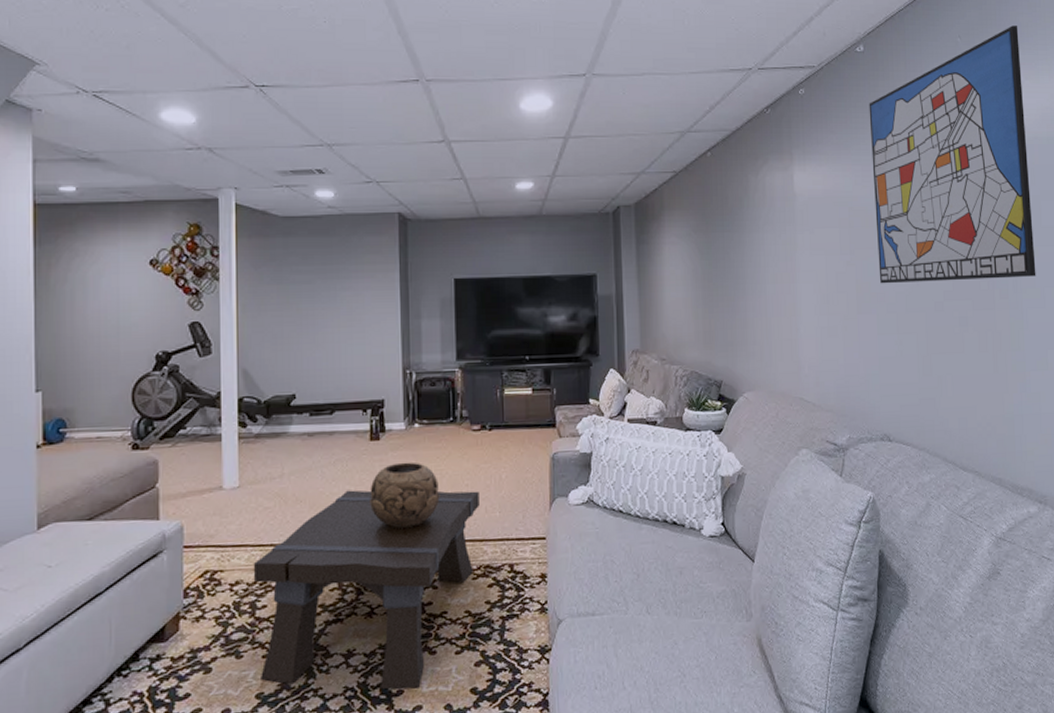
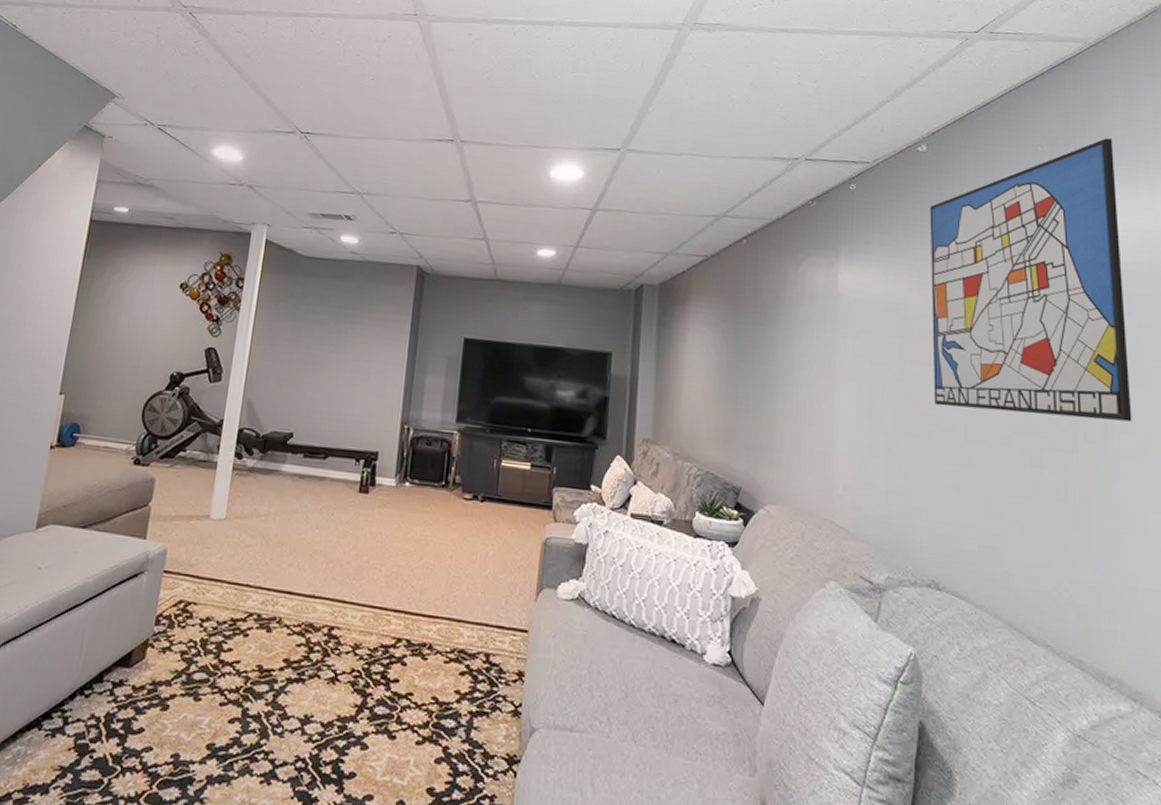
coffee table: present [253,490,479,690] -> none [214,541,463,775]
decorative bowl: present [370,462,440,529] -> none [349,520,422,593]

